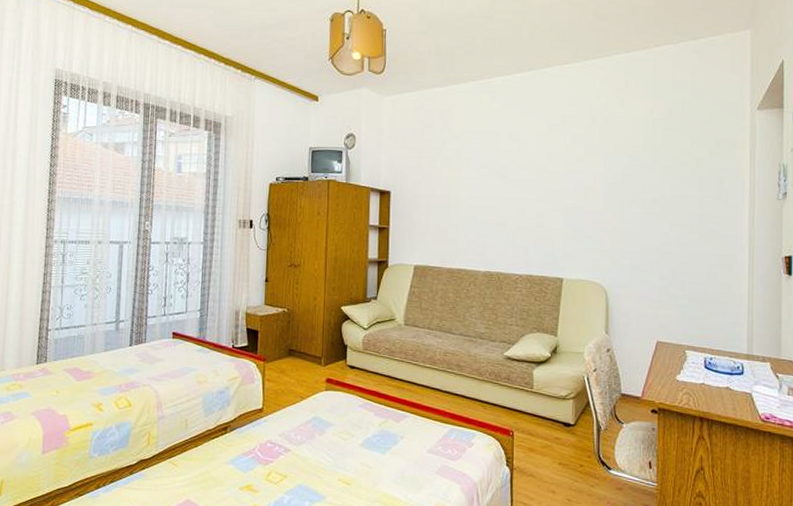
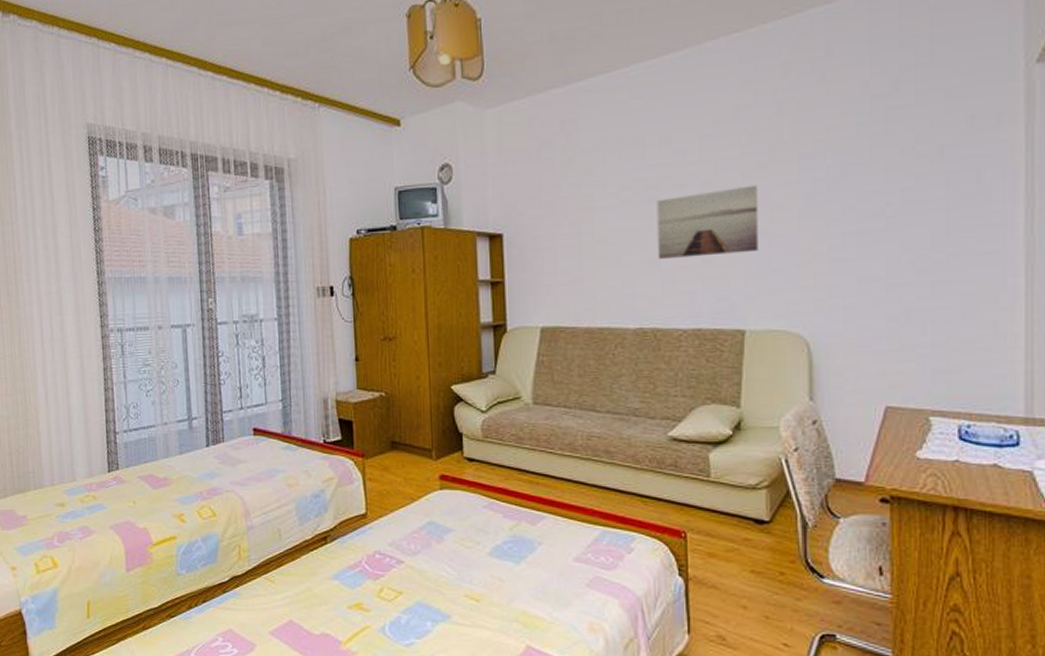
wall art: none [504,173,576,222] -> present [656,185,758,260]

